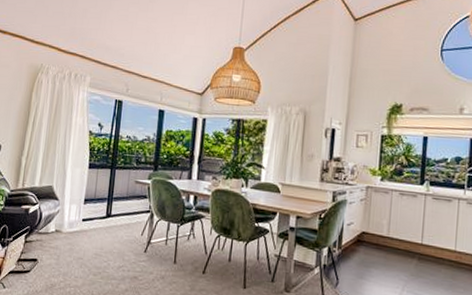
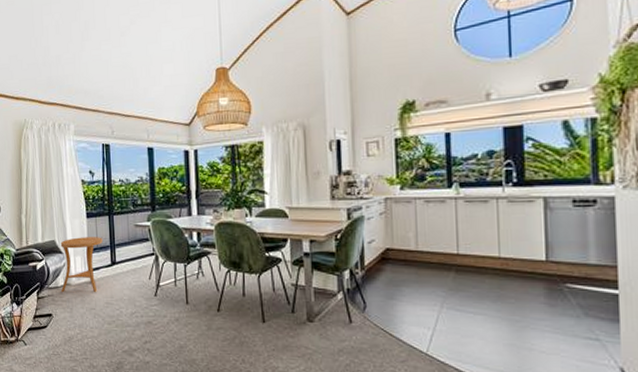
side table: none [51,186,101,242] -> present [60,237,103,292]

